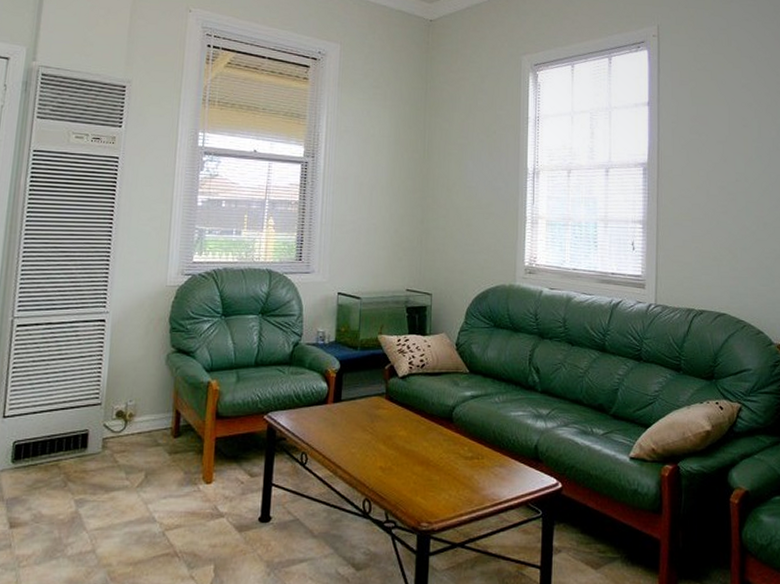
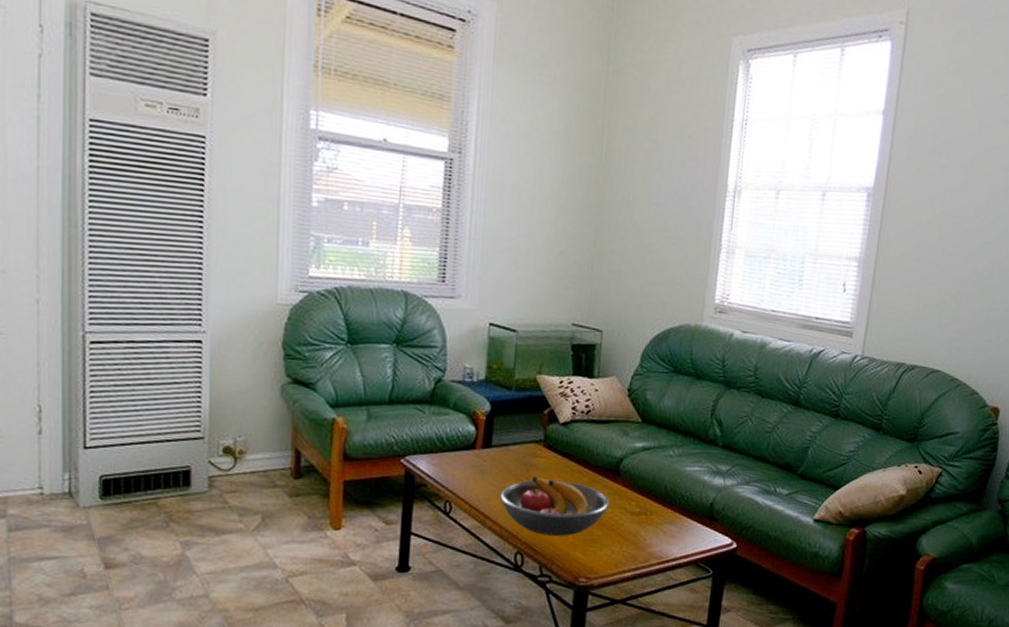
fruit bowl: none [348,426,445,482] -> present [499,476,610,536]

